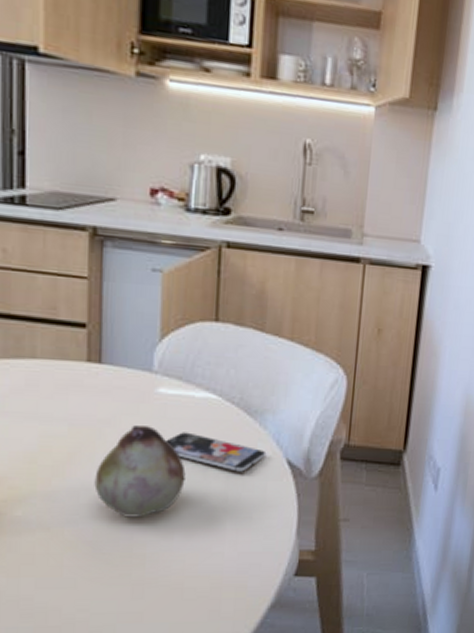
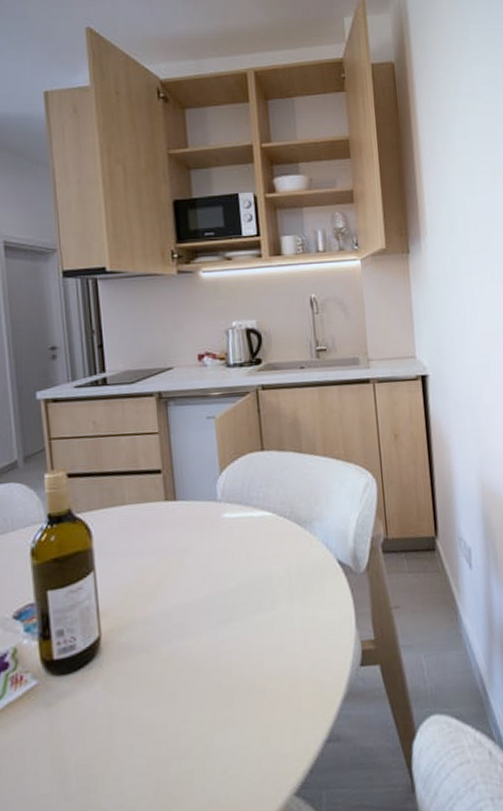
fruit: present [94,425,186,518] -> none [181,547,255,631]
smartphone: present [165,432,267,472] -> none [235,548,319,577]

